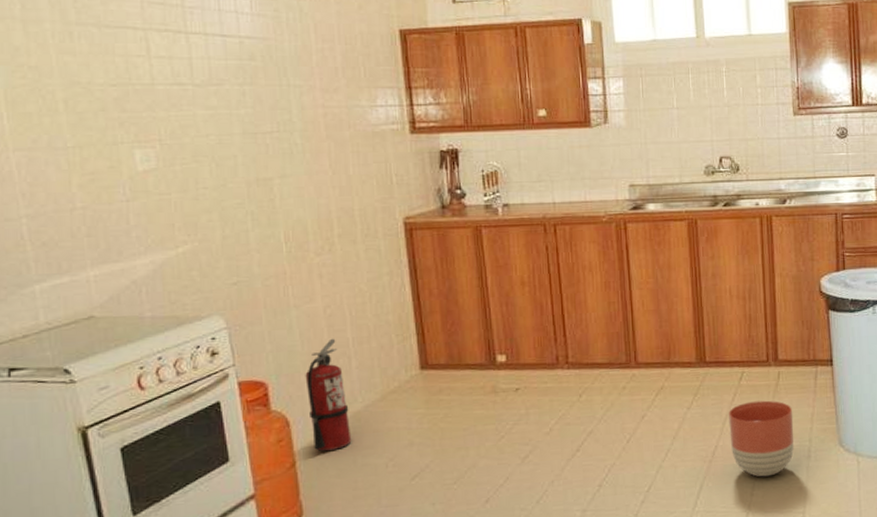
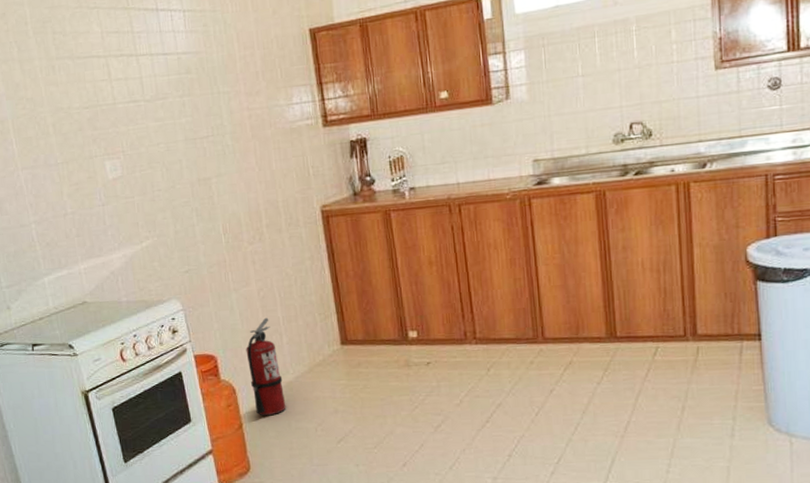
planter: present [729,400,795,477] -> none [642,376,716,454]

